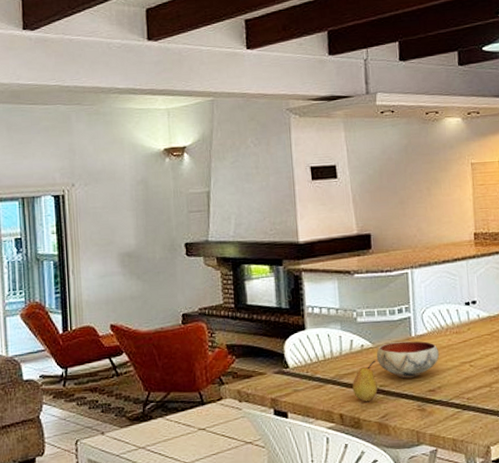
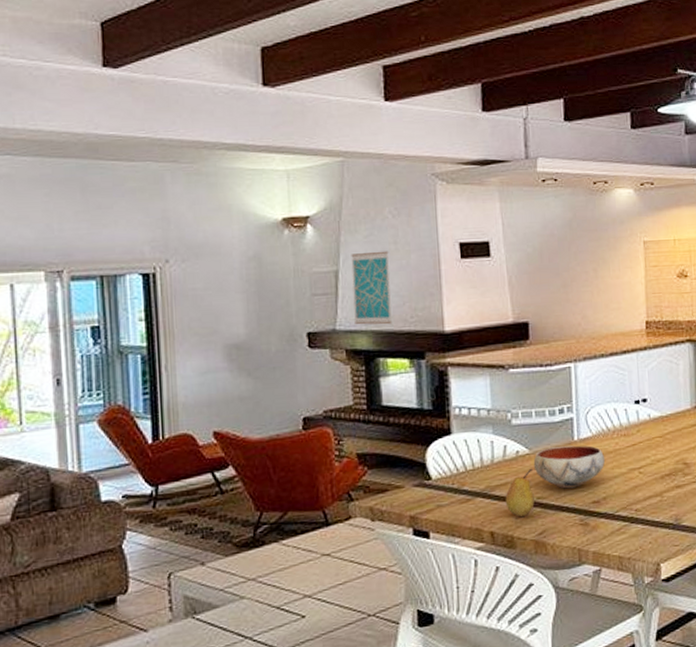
wall art: none [220,174,255,237] -> present [351,251,392,325]

